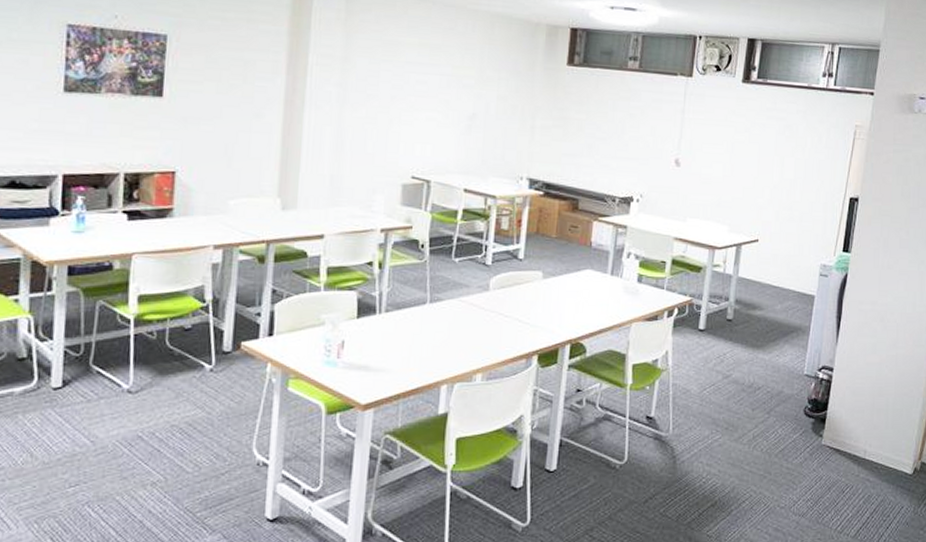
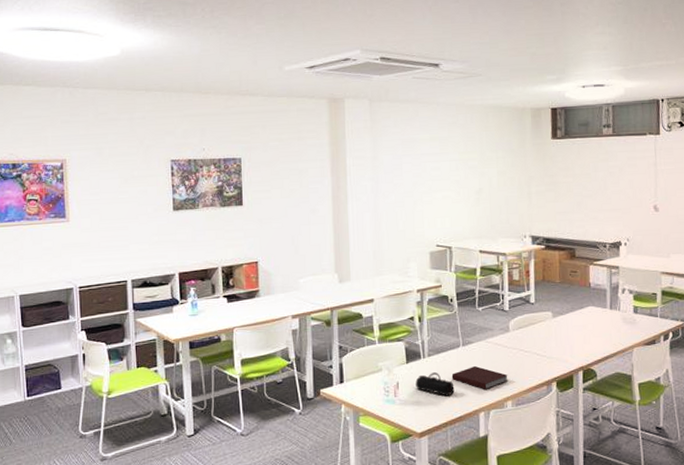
pencil case: none [365,332,414,363] -> present [415,372,455,397]
notebook: none [411,329,481,359] -> present [451,366,508,390]

